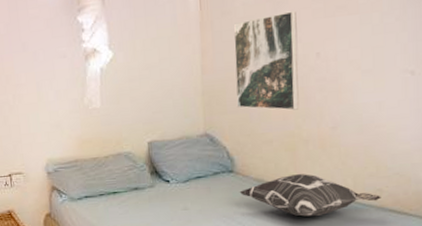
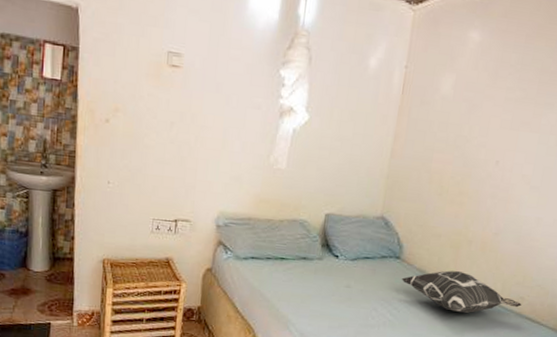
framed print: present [233,10,299,111] -> none [416,115,487,211]

